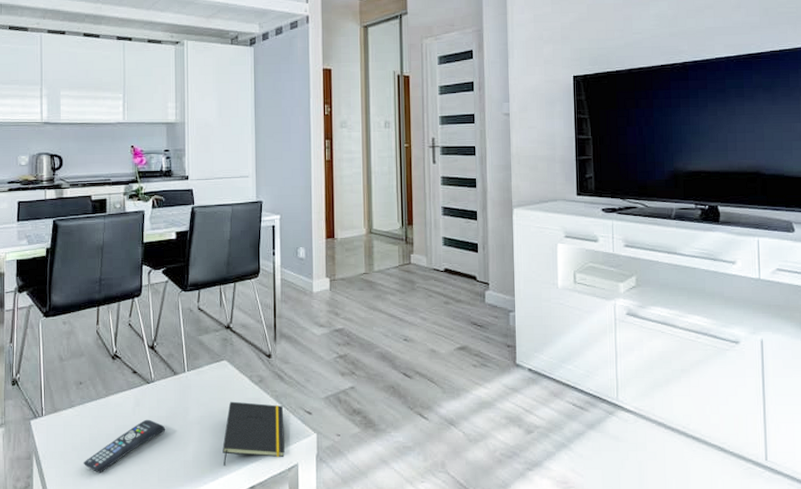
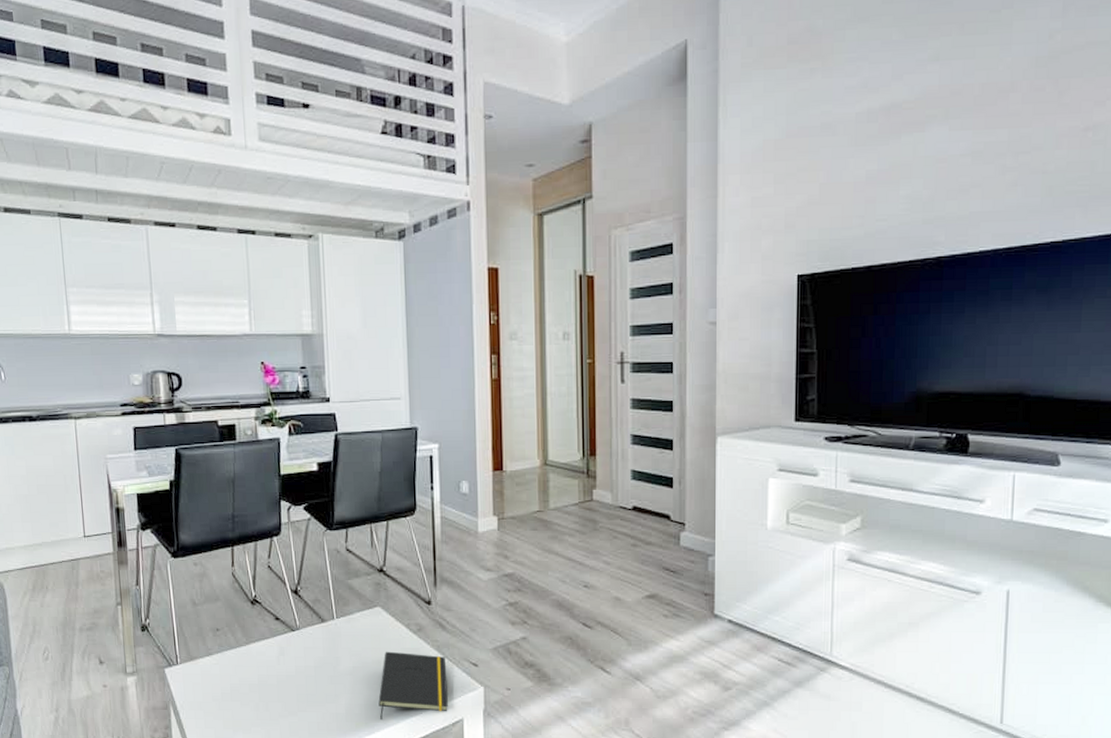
remote control: present [83,419,166,473] -> none [225,669,315,725]

